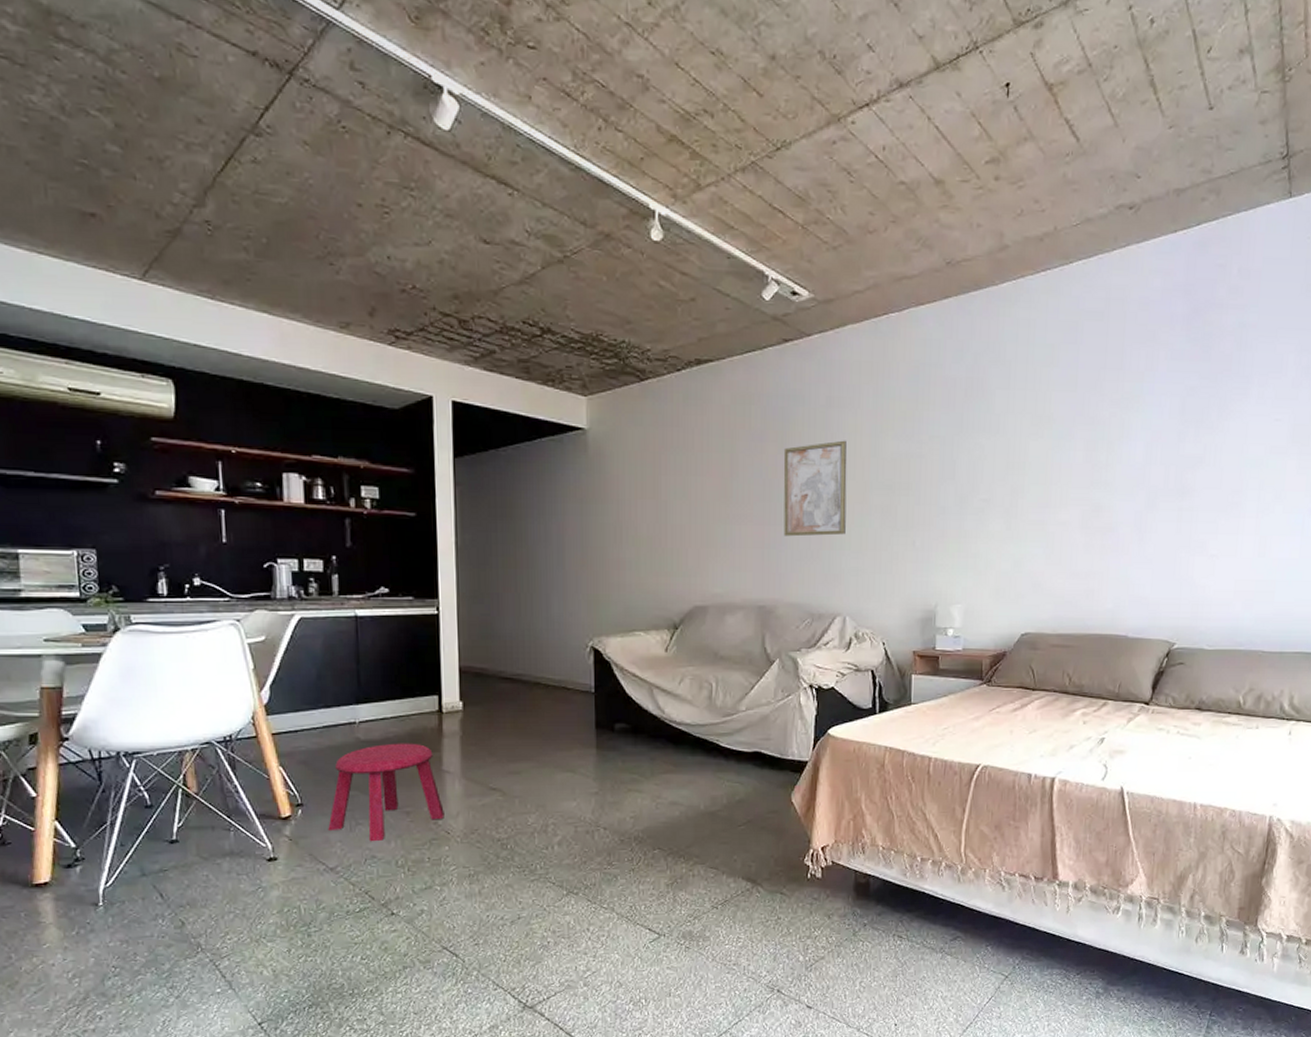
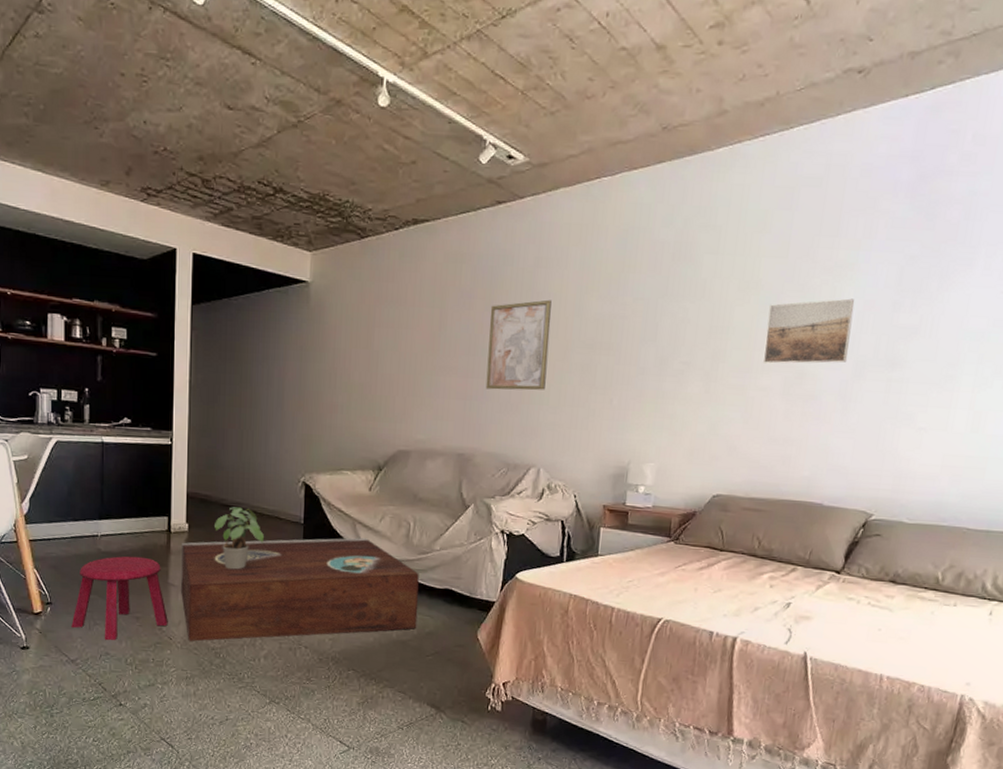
stereo: none [456,704,726,834] -> present [181,537,419,642]
potted plant: none [493,679,550,749] -> present [215,507,264,570]
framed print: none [1060,430,1143,498] -> present [762,298,855,364]

